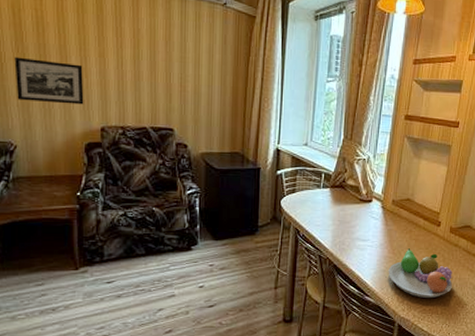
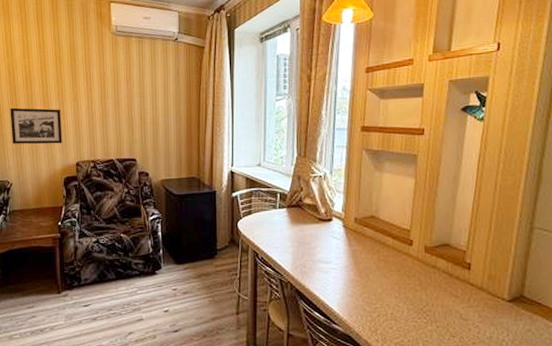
fruit bowl: present [388,248,453,299] -> none [356,271,433,328]

